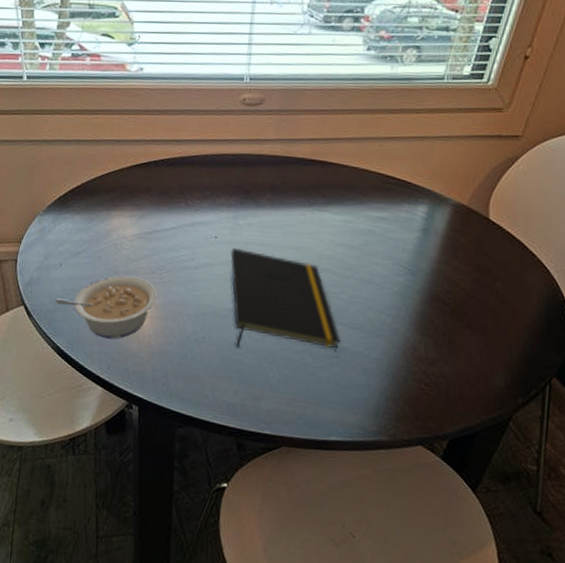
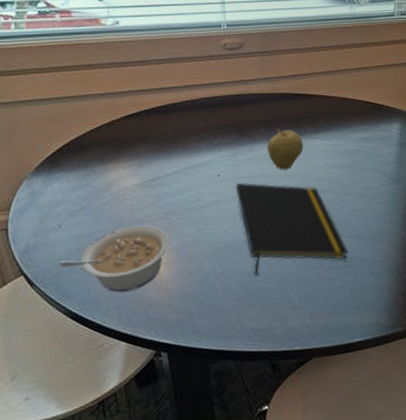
fruit: none [270,195,311,242] -> present [267,128,304,170]

